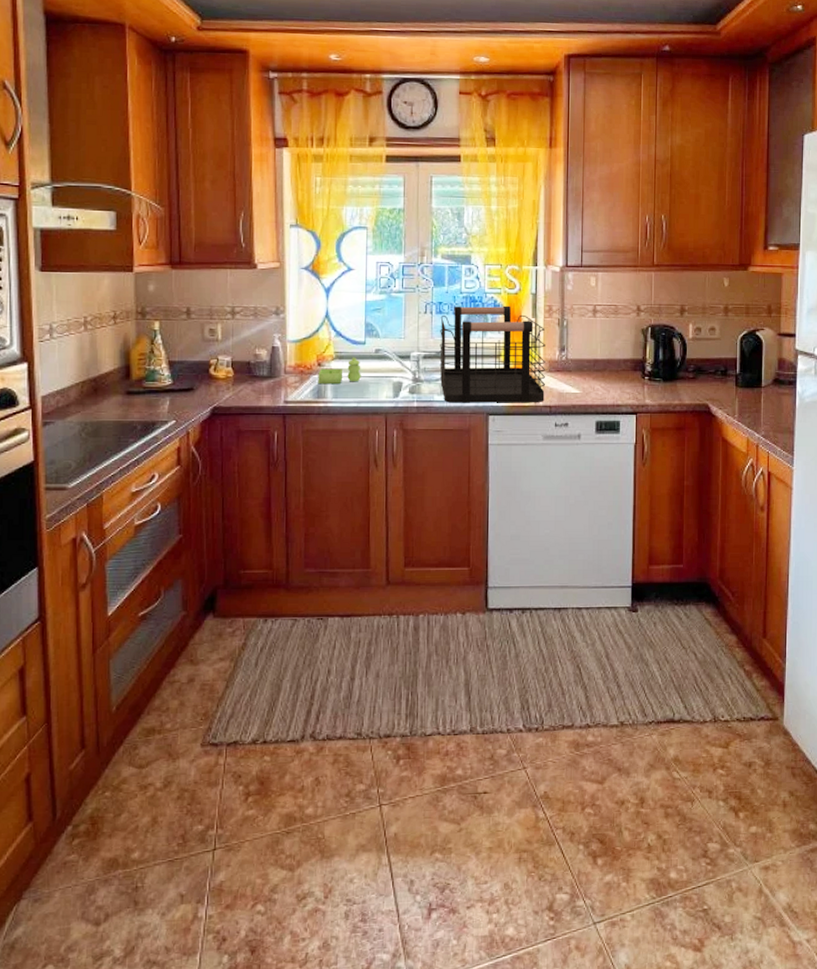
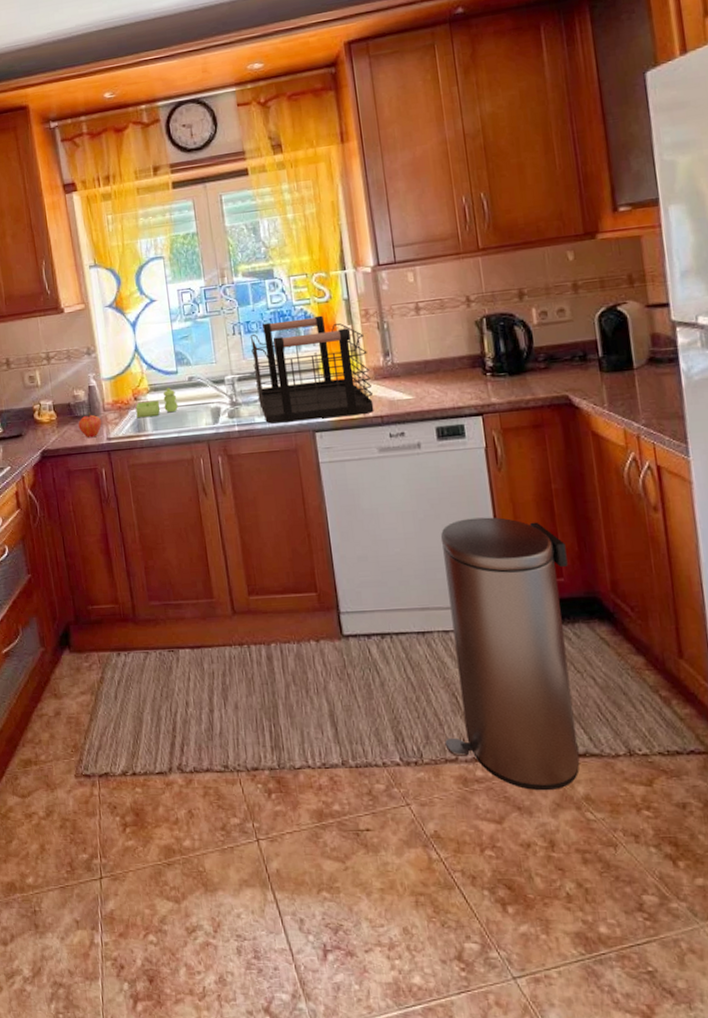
fruit: none [256,373,280,399] -> present [78,412,102,438]
pedal bin: none [564,506,688,753] -> present [440,517,580,790]

